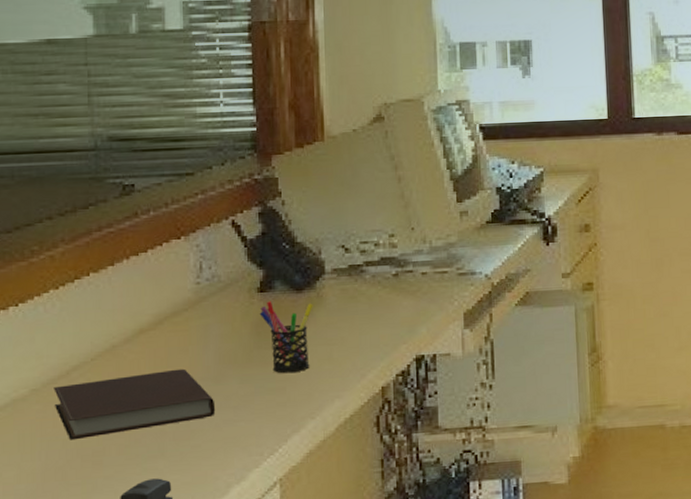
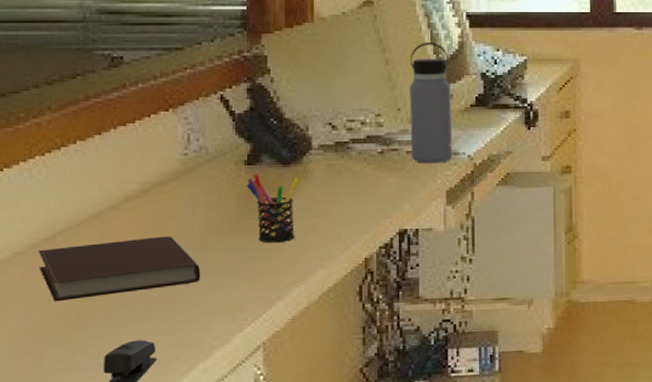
water bottle: none [422,156,469,285] -> present [409,41,453,164]

